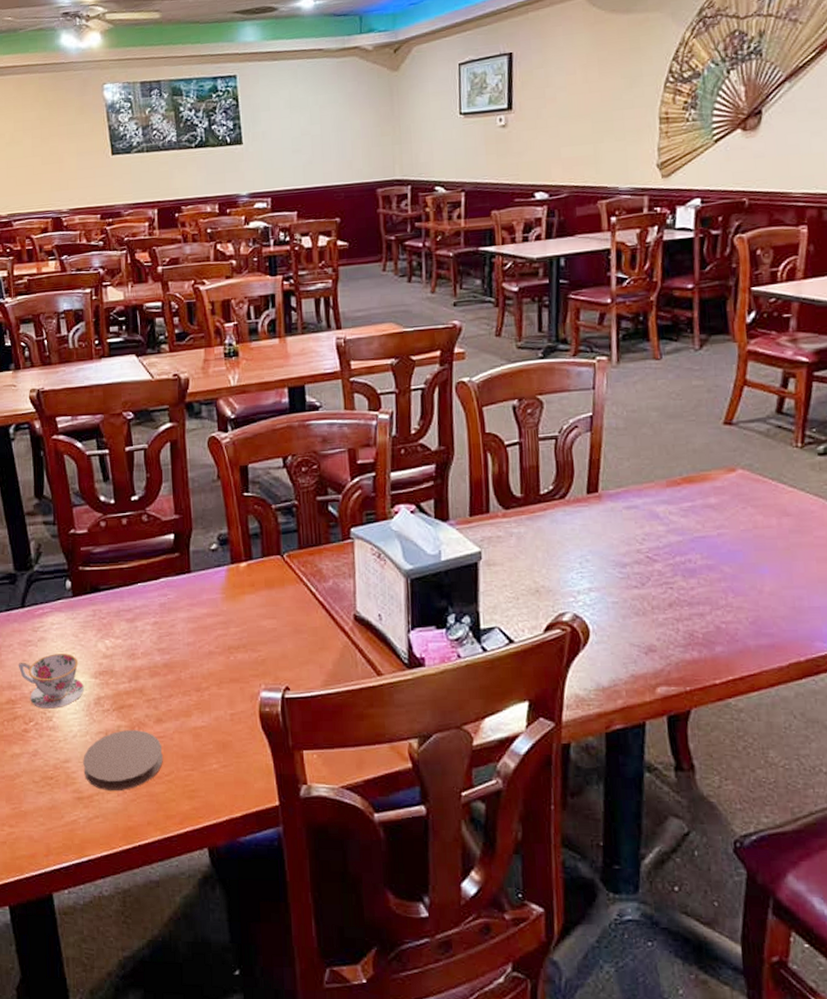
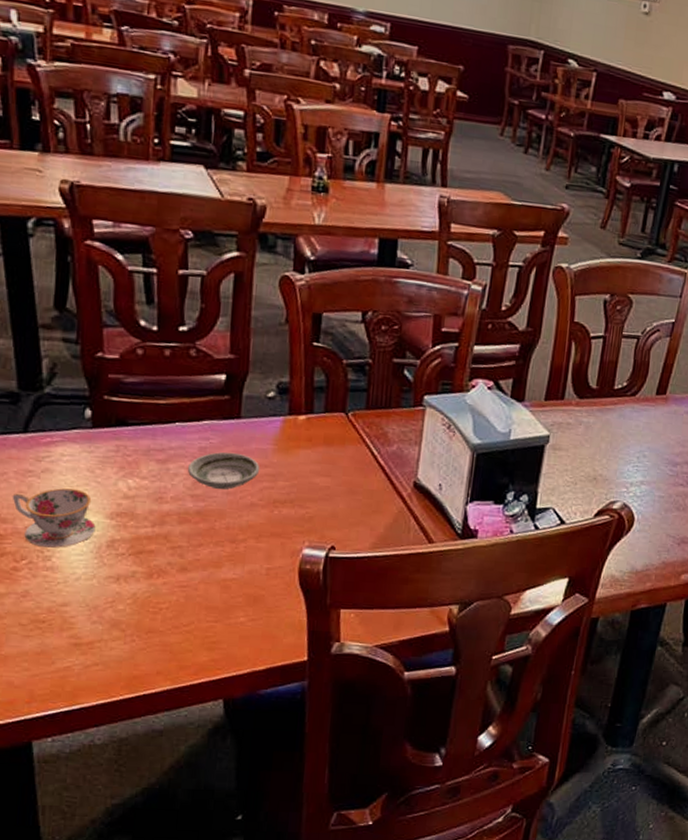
coaster: present [83,730,163,791] -> none [85,576,184,639]
saucer: none [152,605,213,642] -> present [187,452,260,490]

